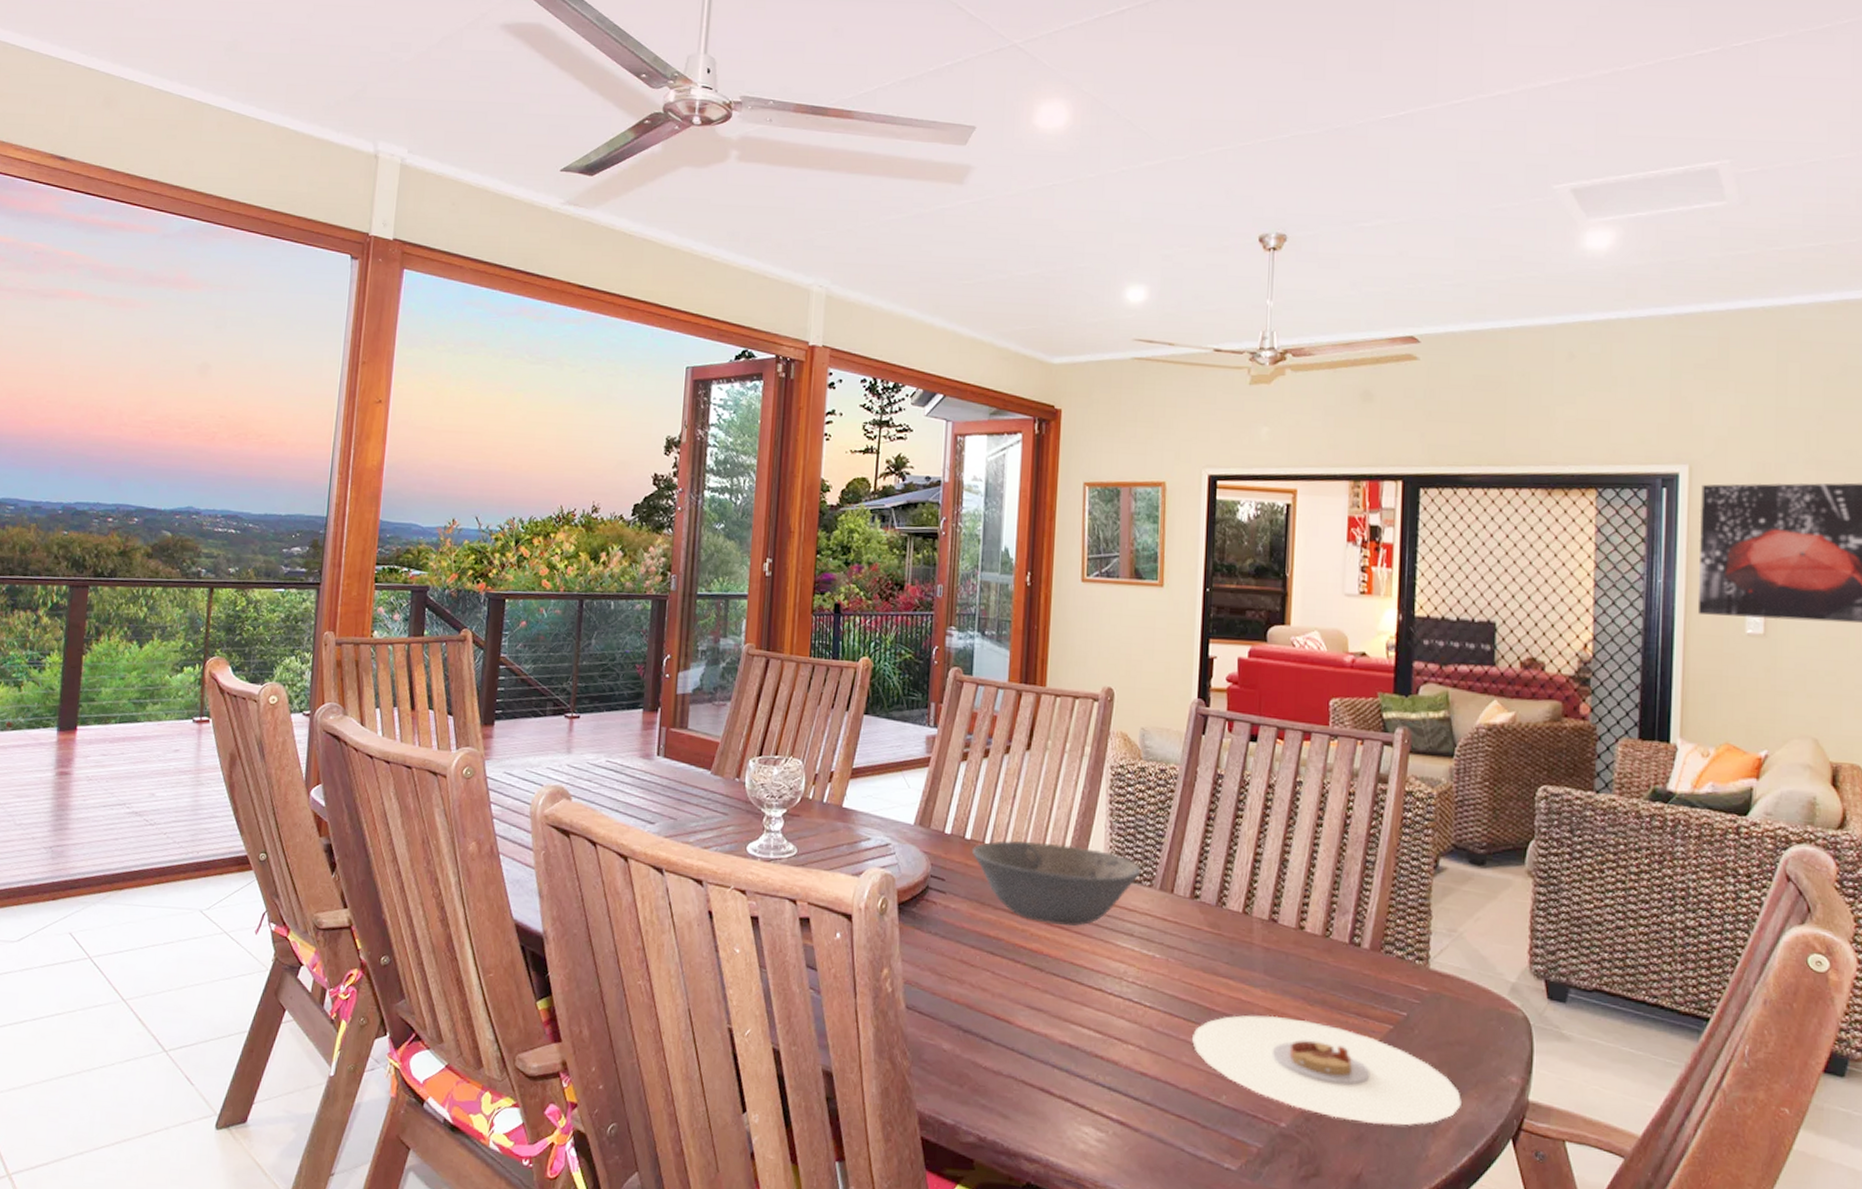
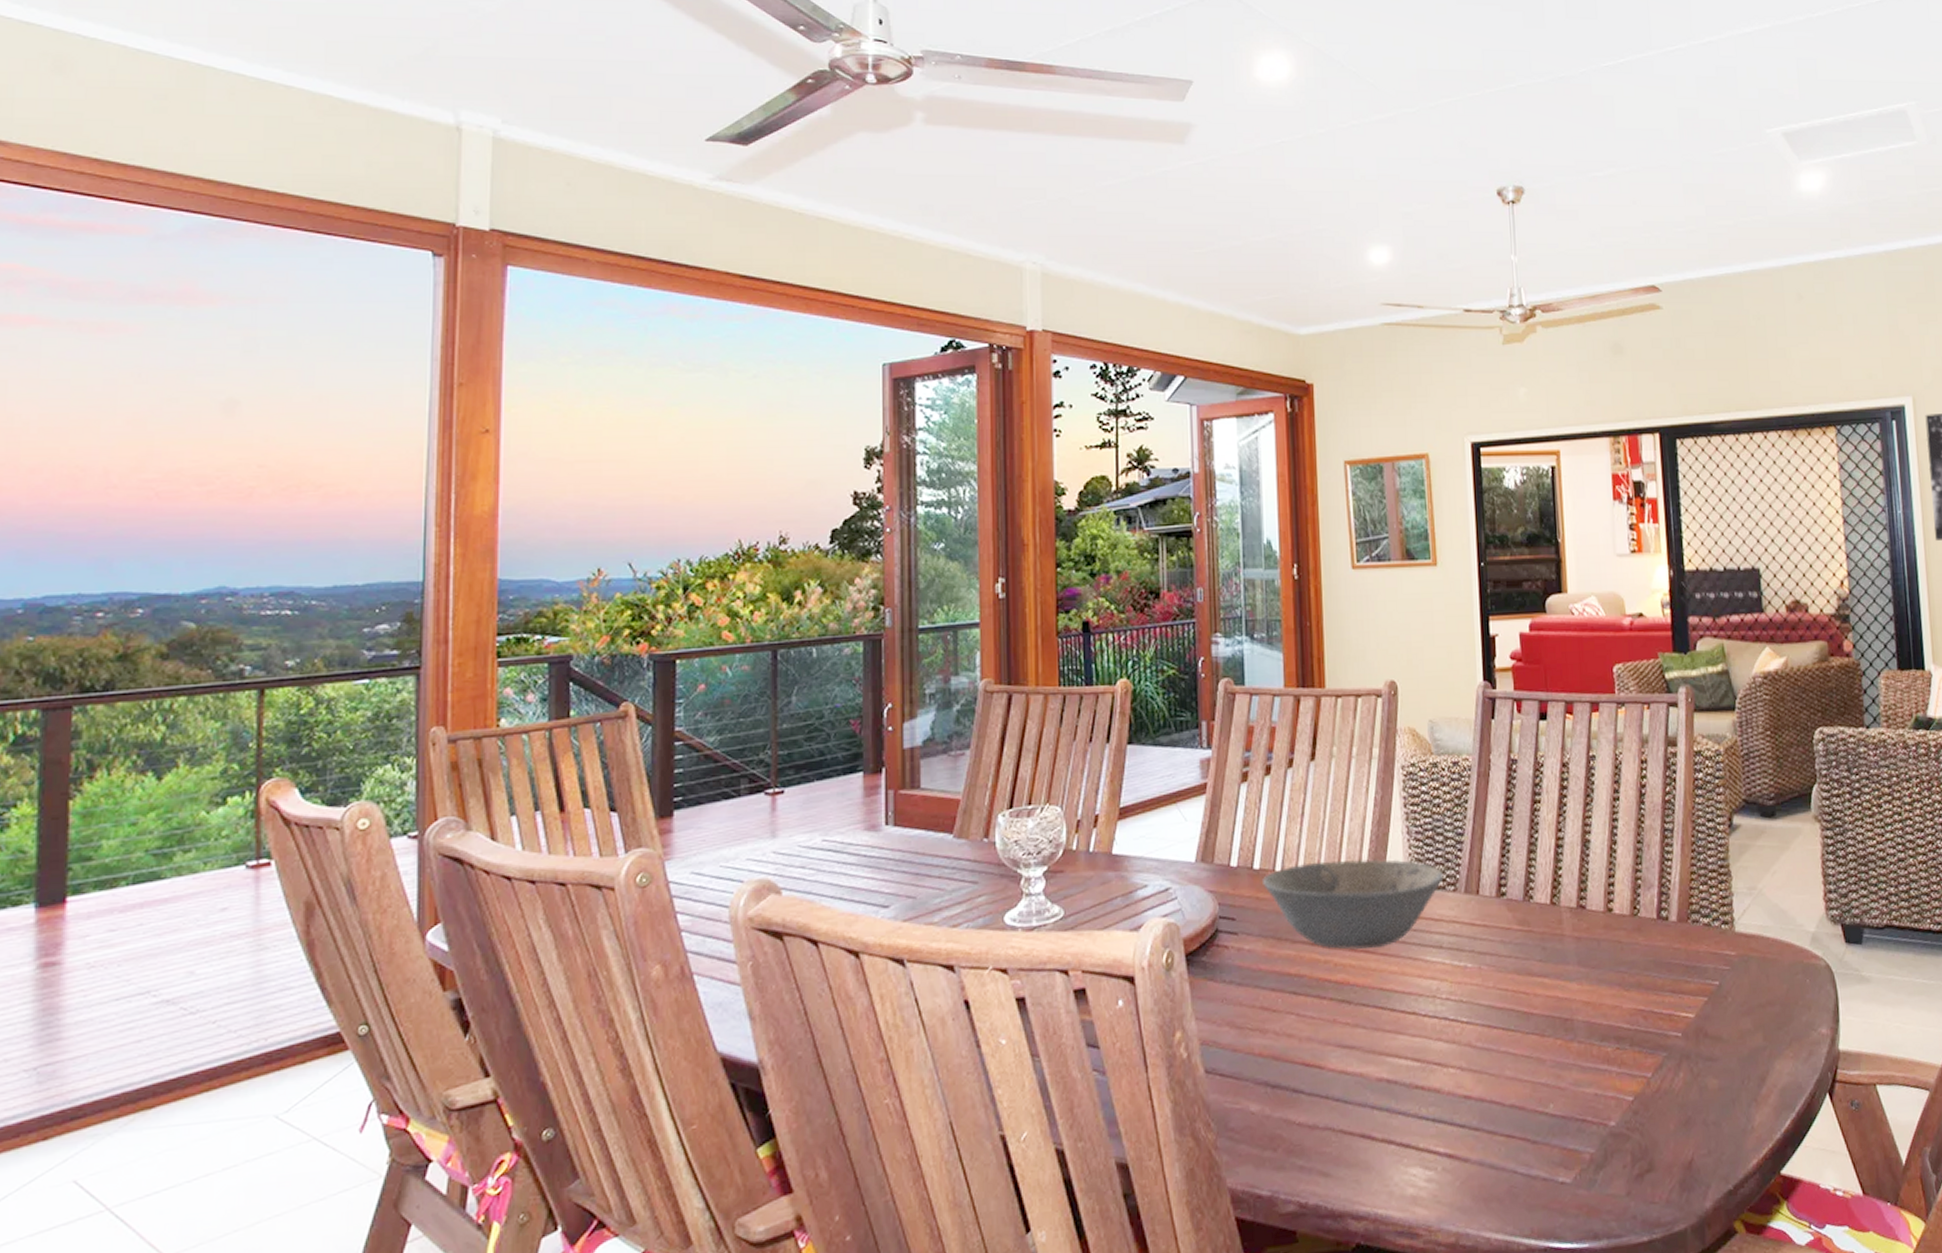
plate: present [1191,1015,1461,1125] -> none [1512,1007,1779,1106]

